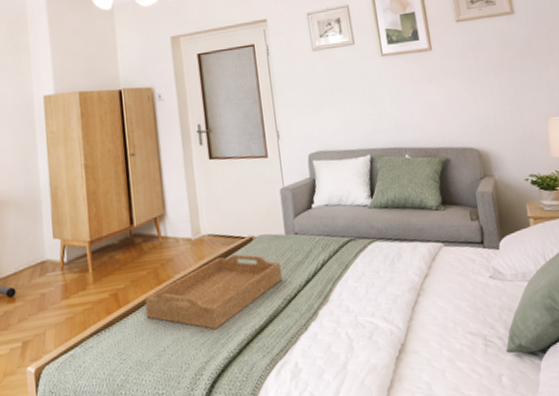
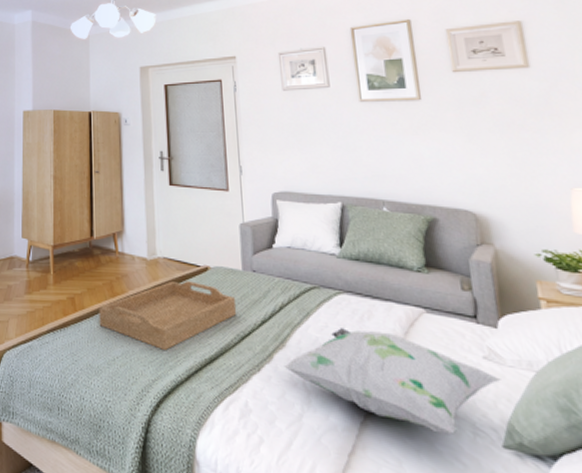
decorative pillow: none [328,270,504,352] -> present [284,328,501,434]

